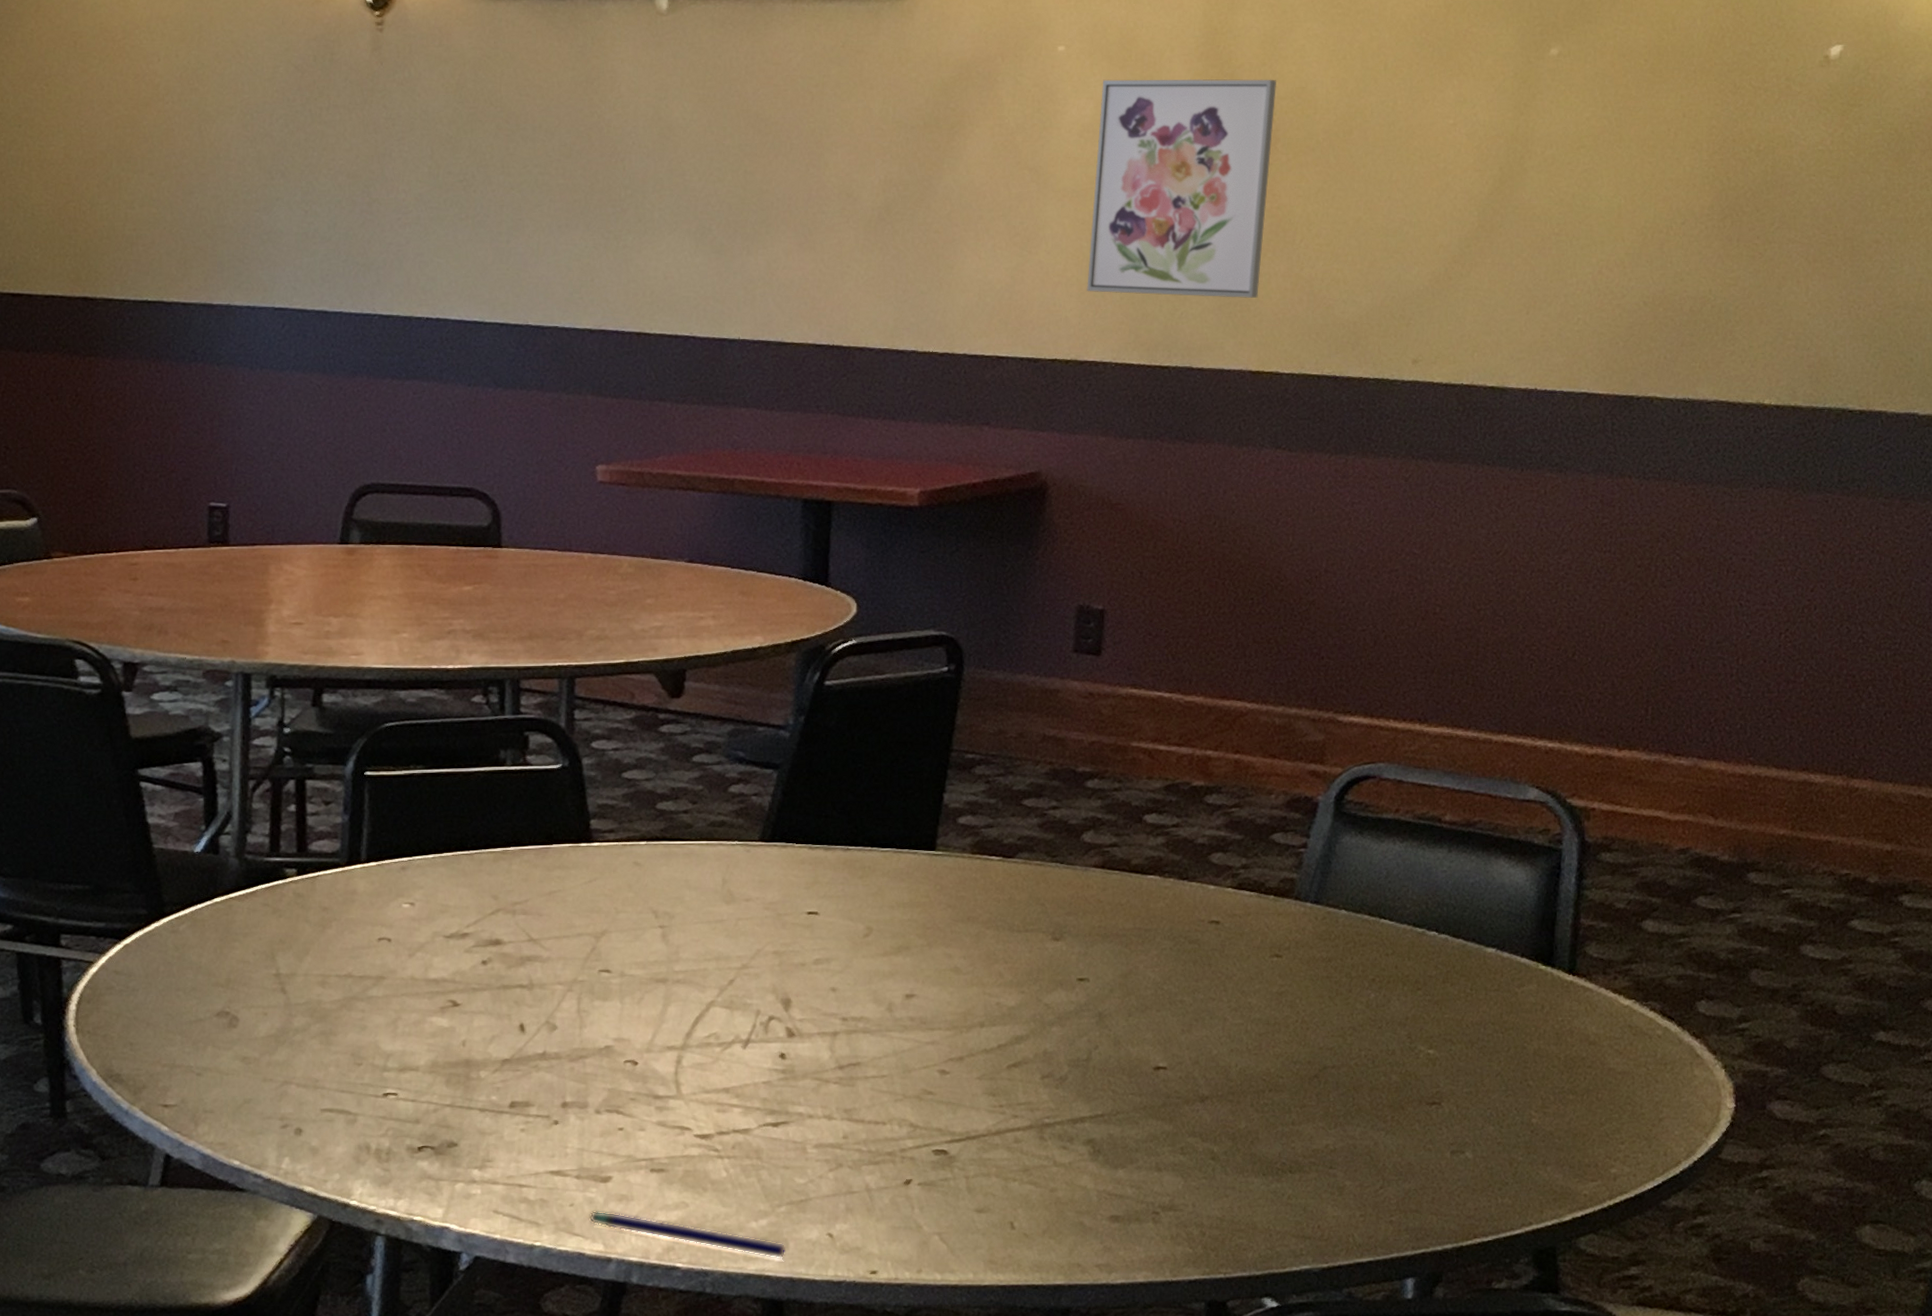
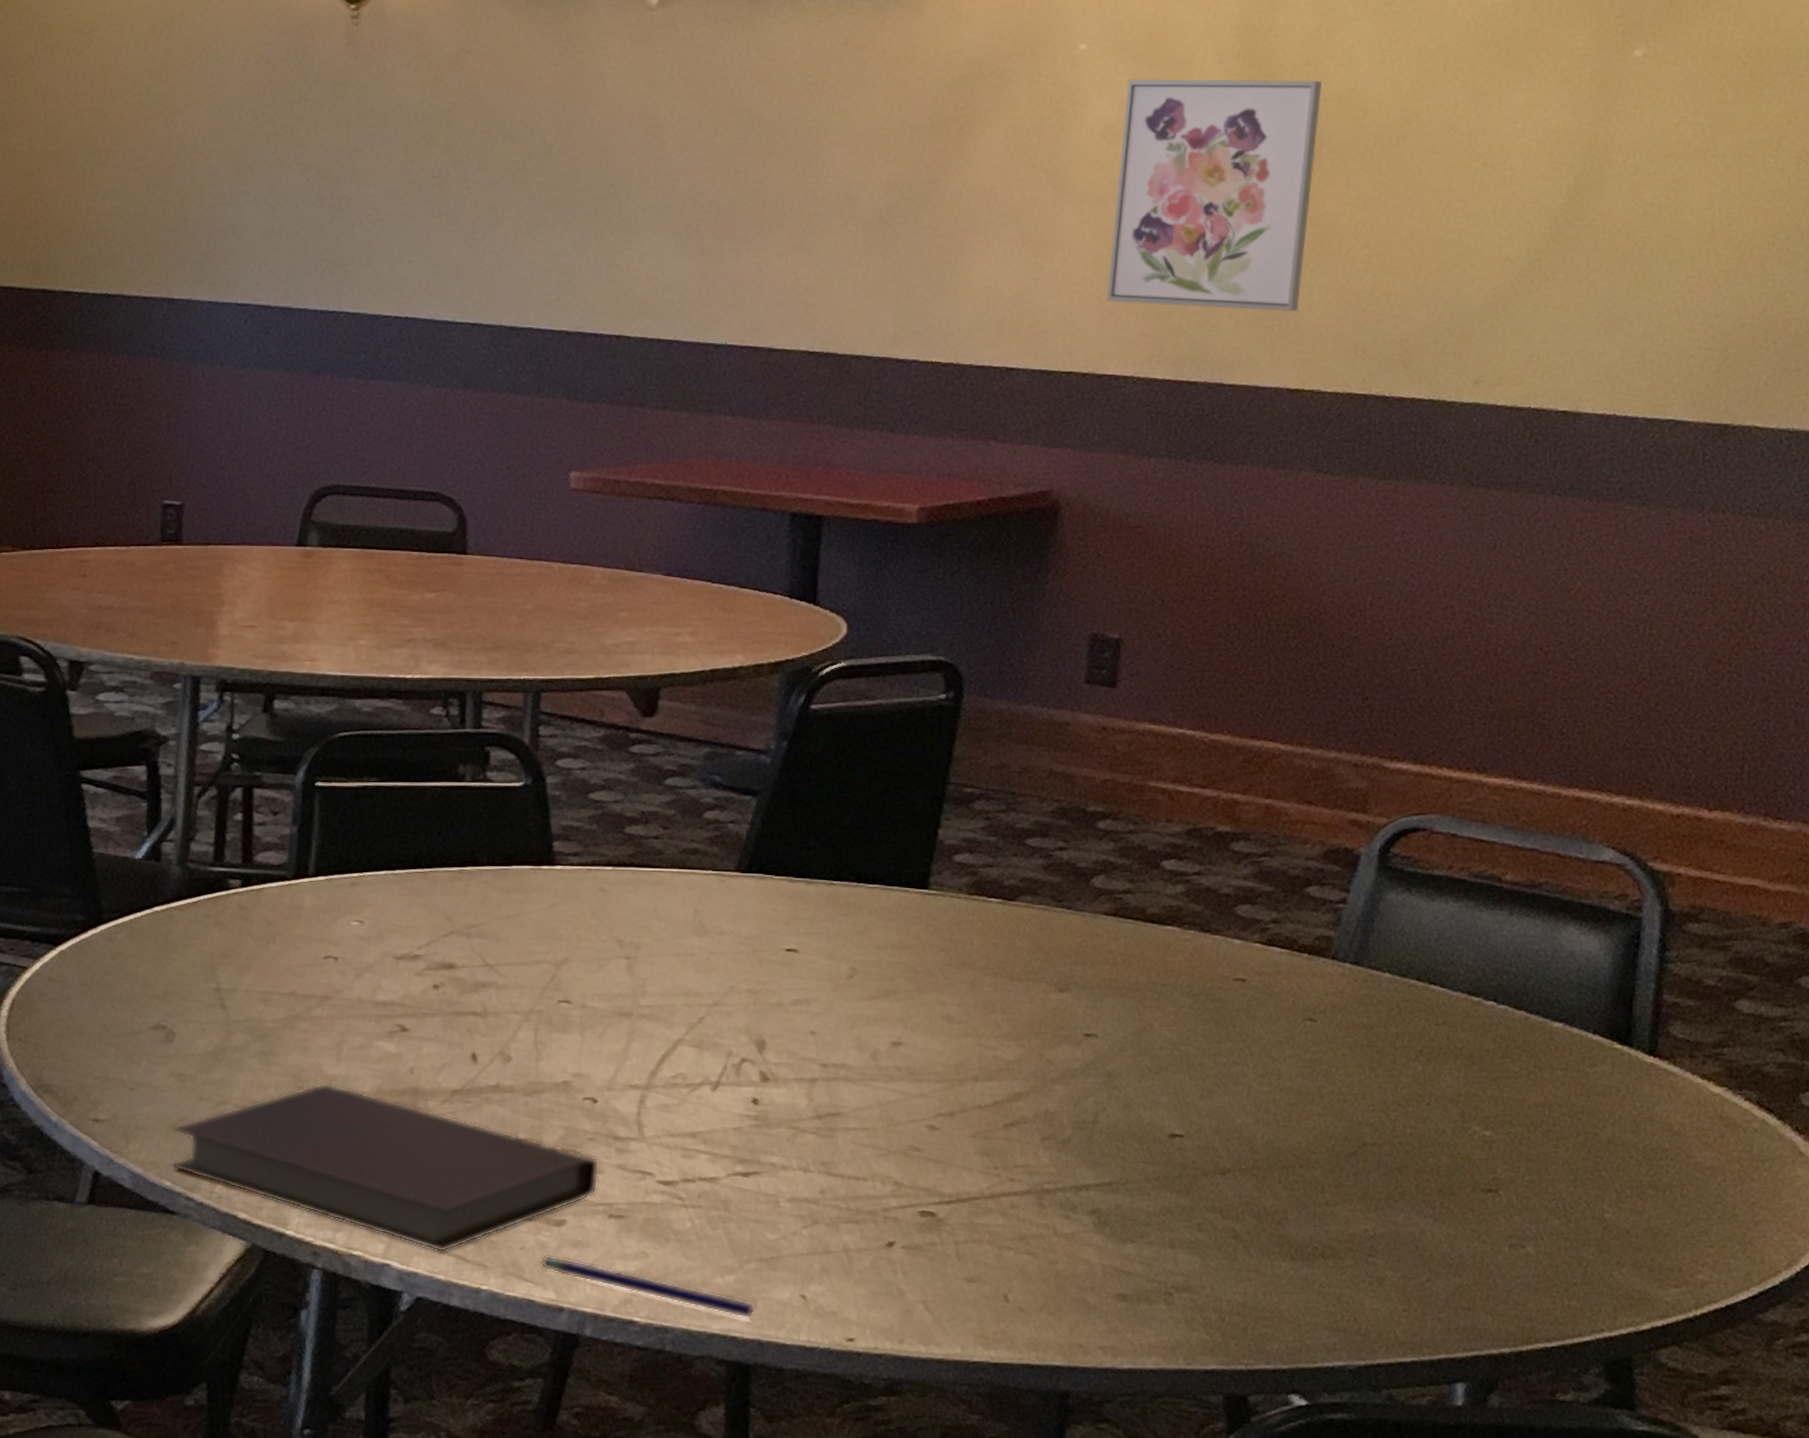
notebook: none [238,1059,641,1213] -> present [171,1083,599,1253]

